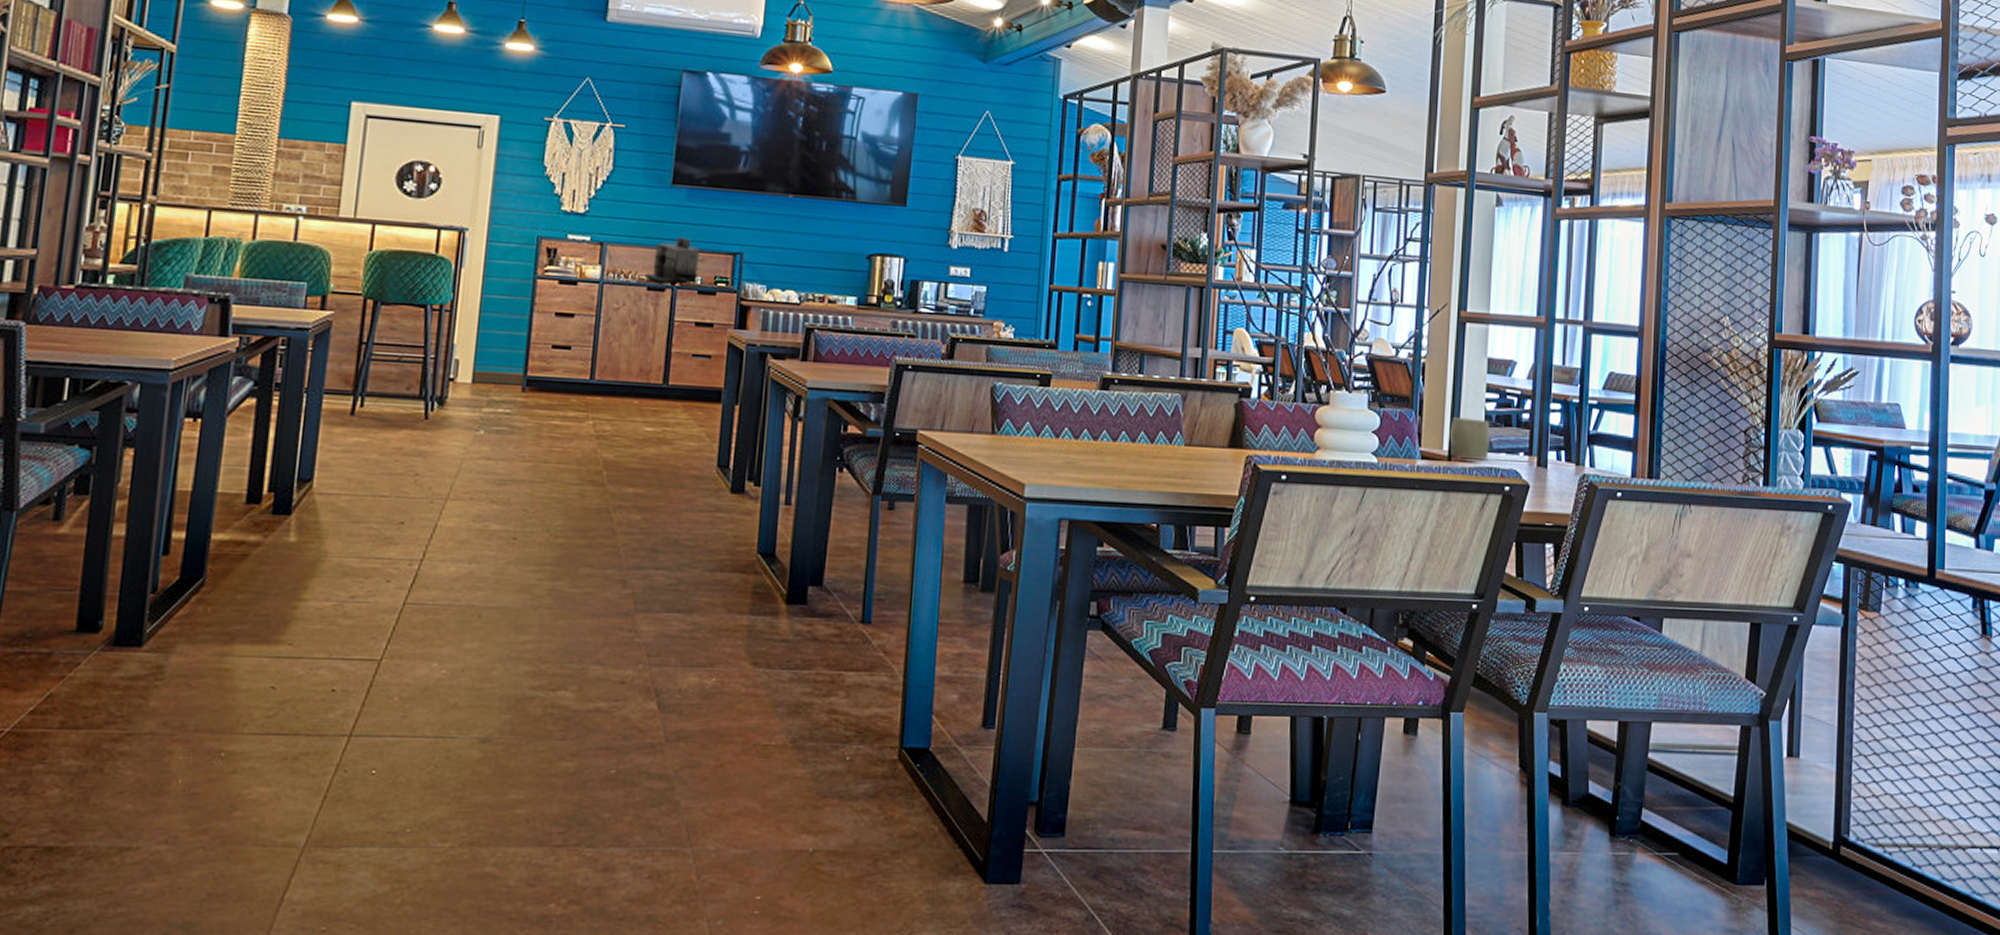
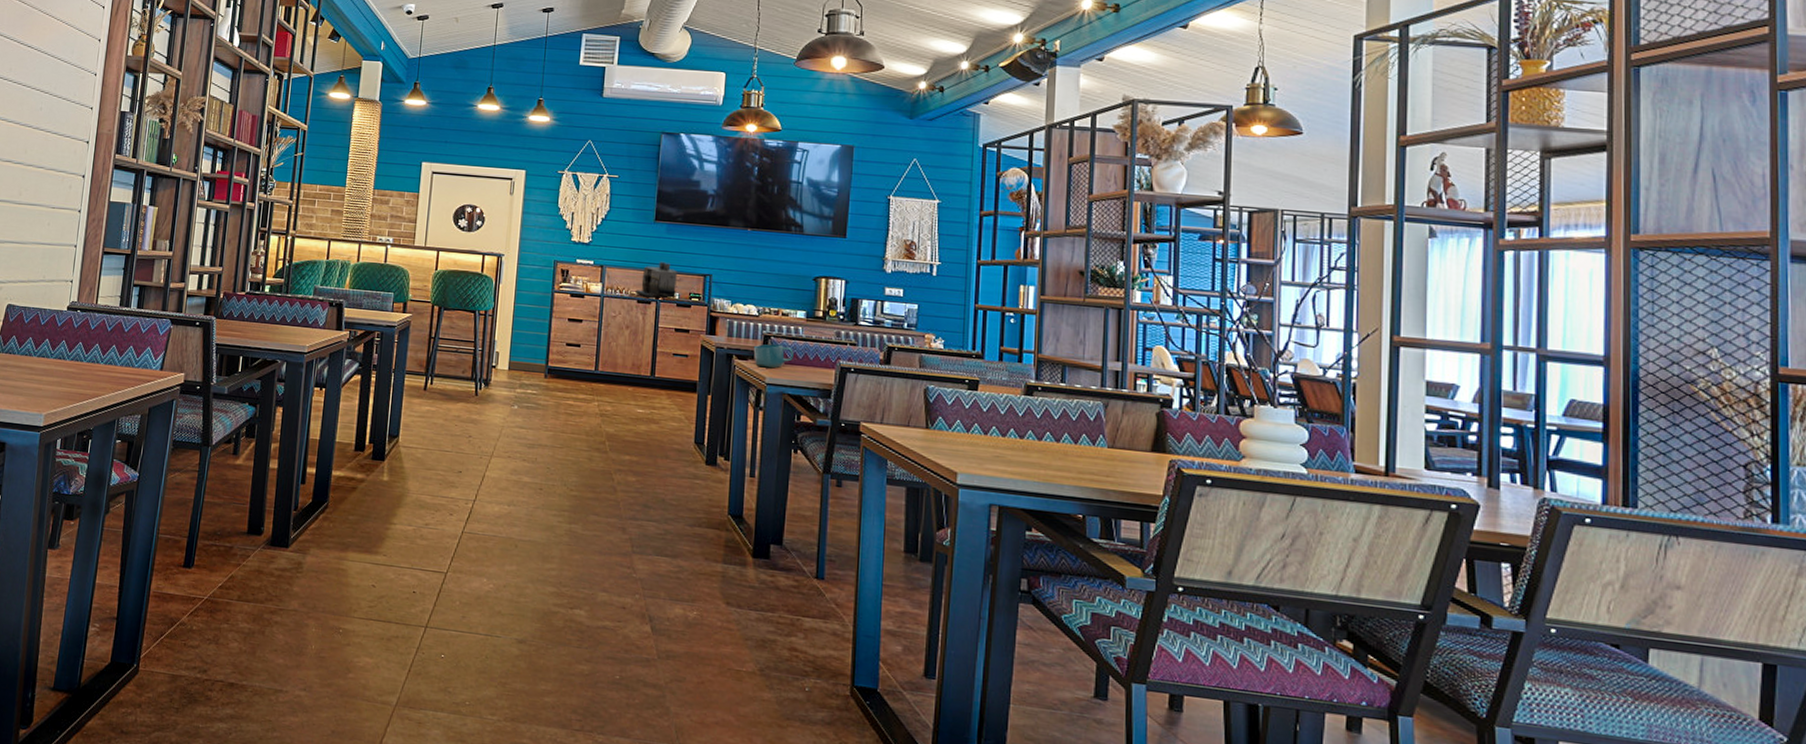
cup: none [792,338,841,371] -> present [753,344,794,370]
mug: present [1449,417,1491,460] -> none [1386,435,1433,478]

